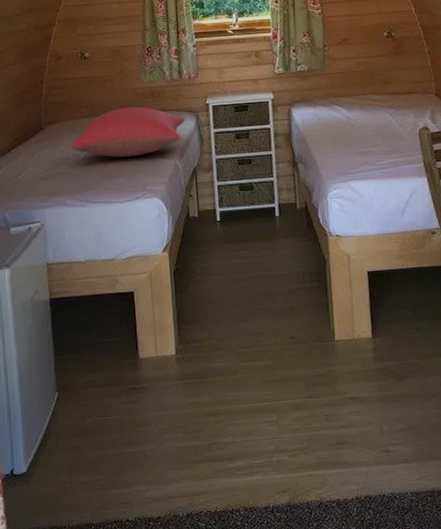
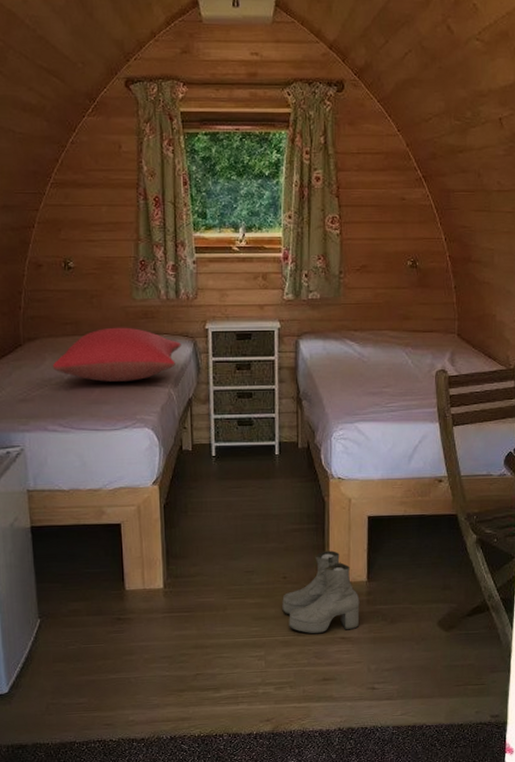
boots: none [290,308,368,396] -> present [282,550,360,634]

